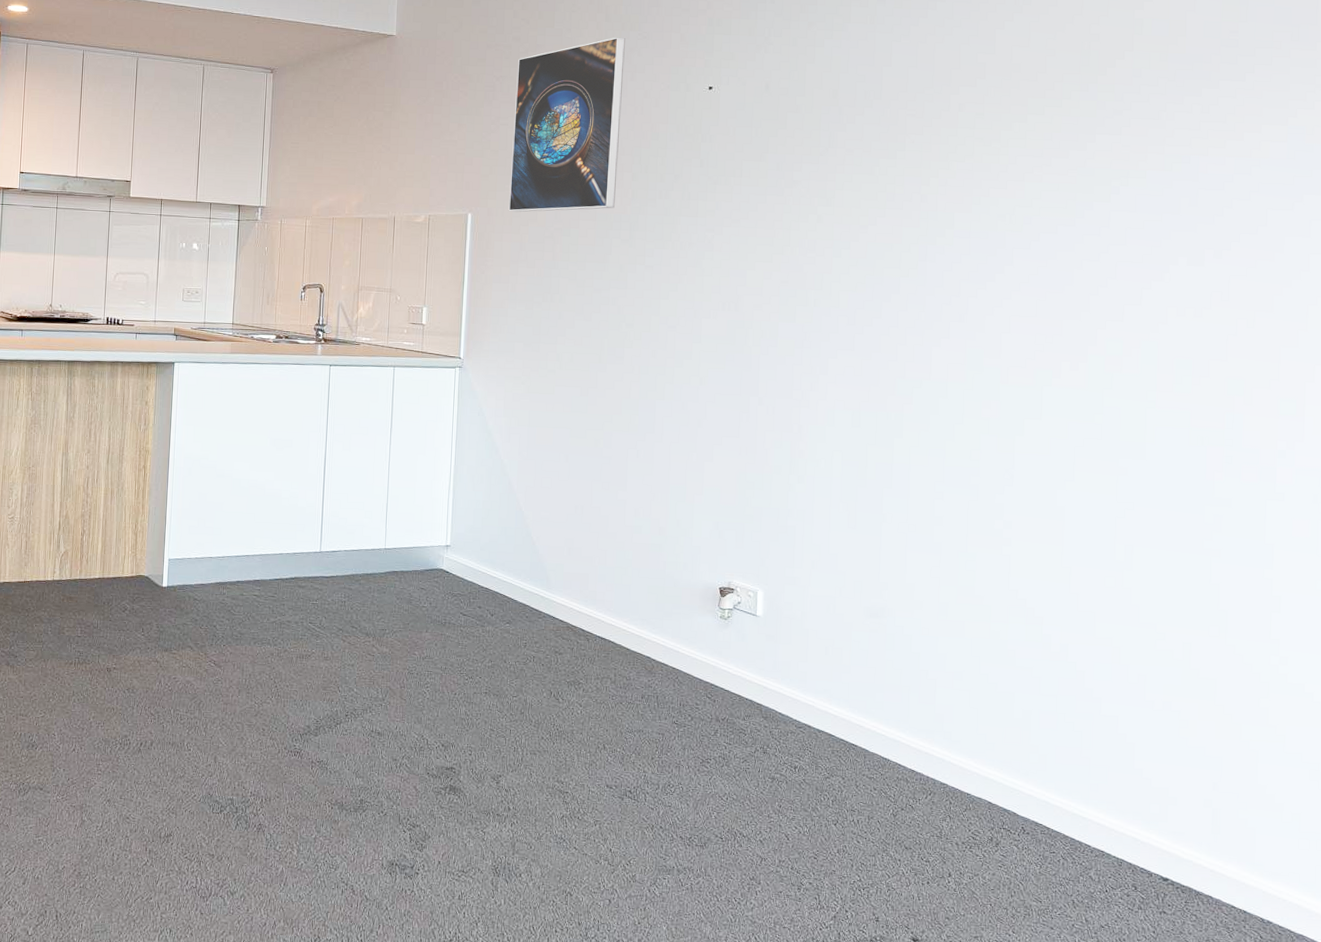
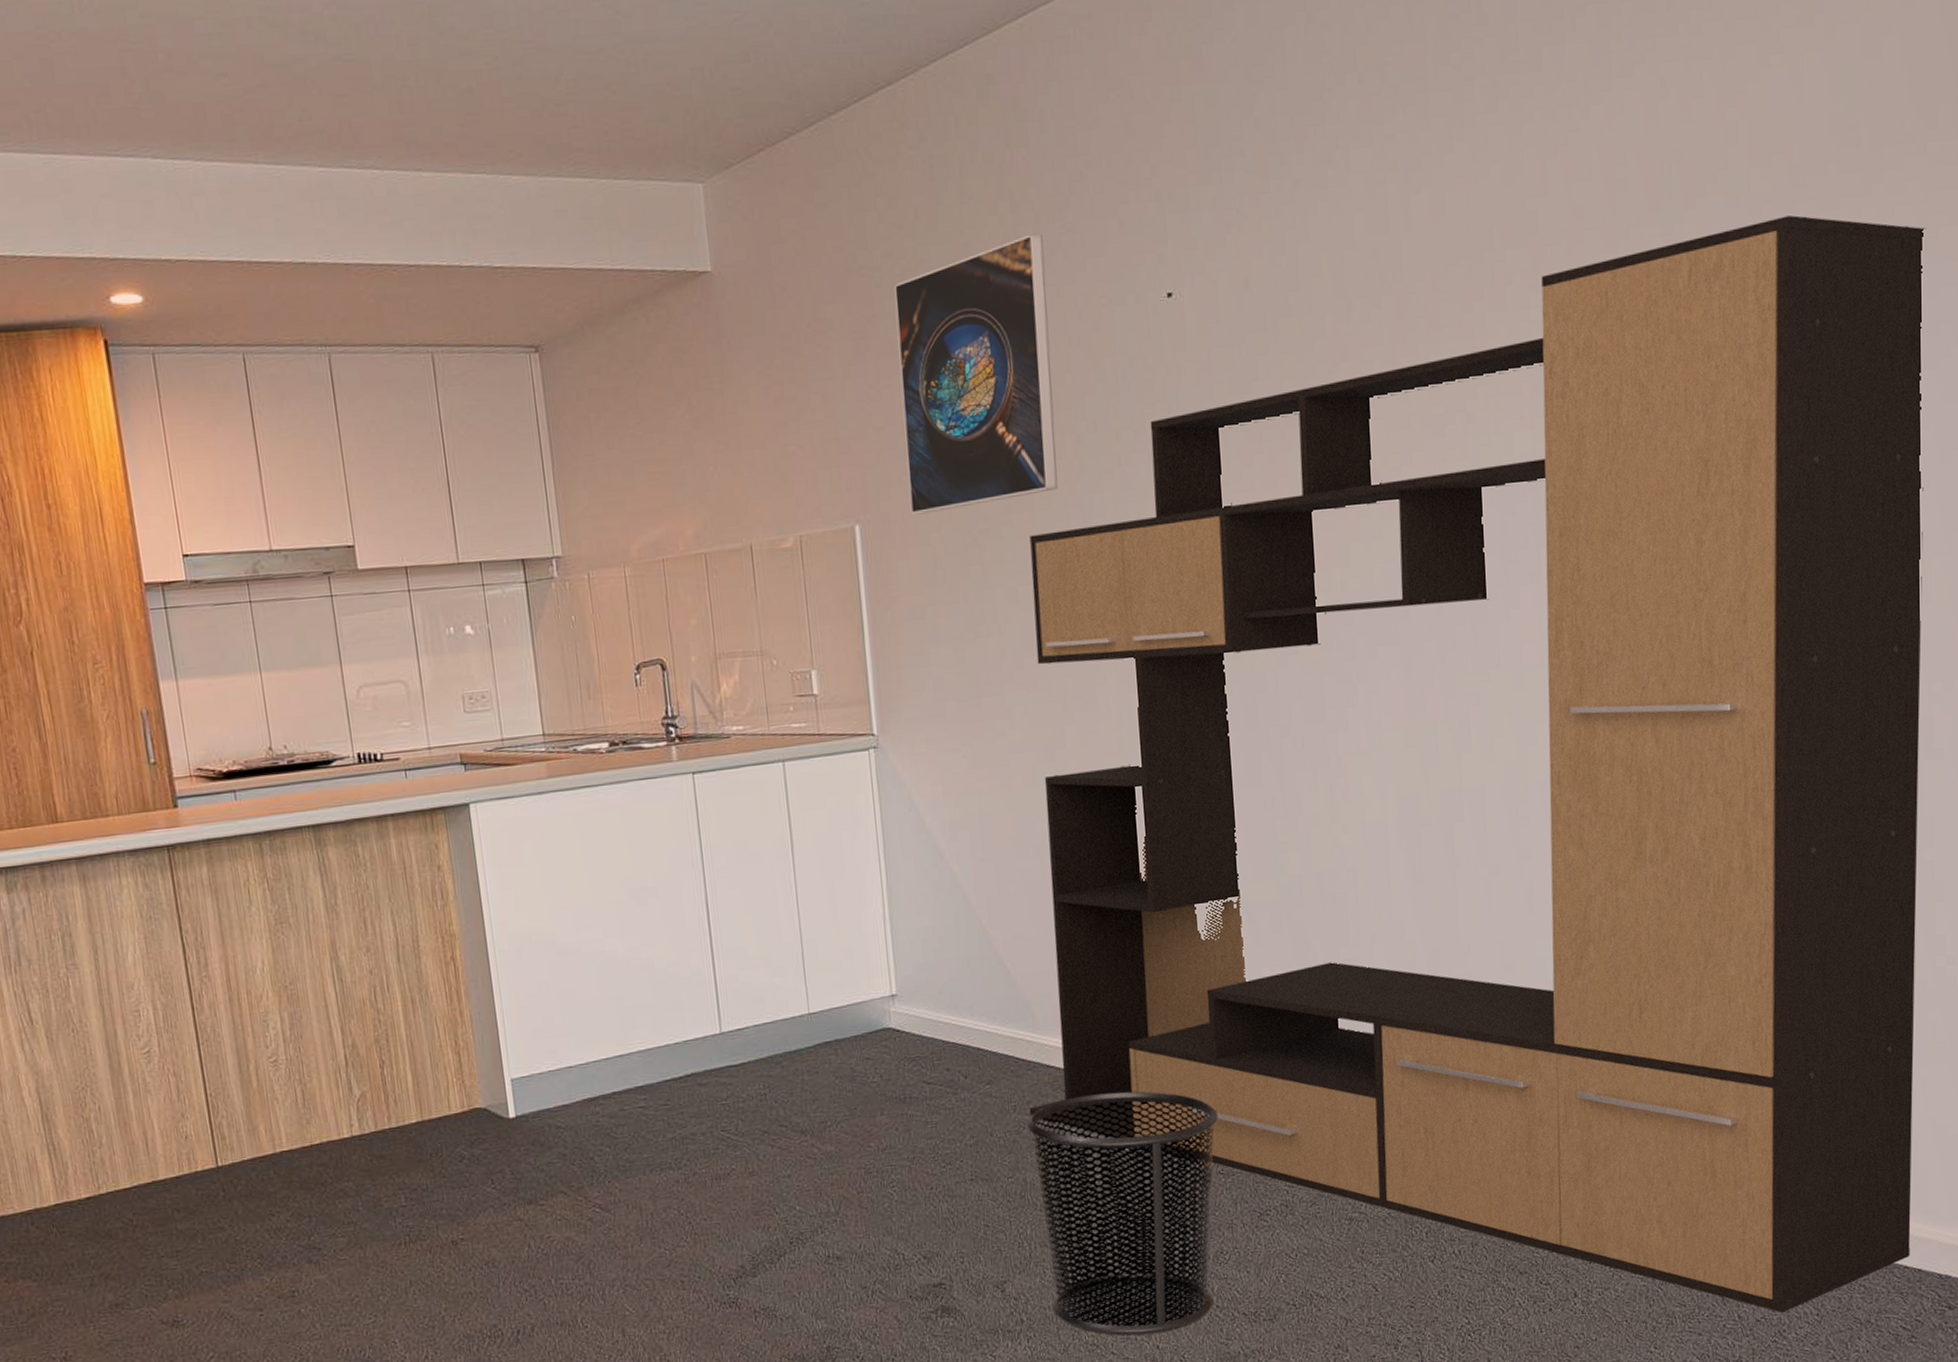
trash can: none [532,644,678,840] -> present [1026,1091,1218,1336]
media console: none [536,88,1287,925] -> present [1029,215,1926,1314]

